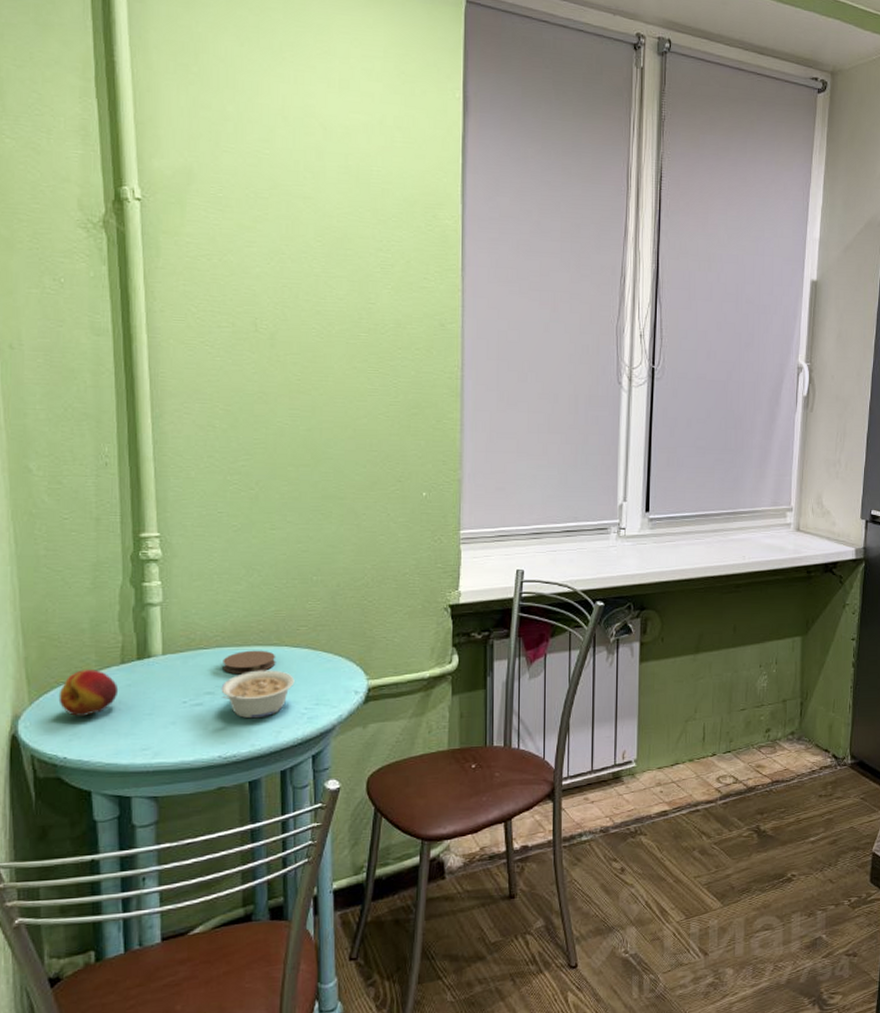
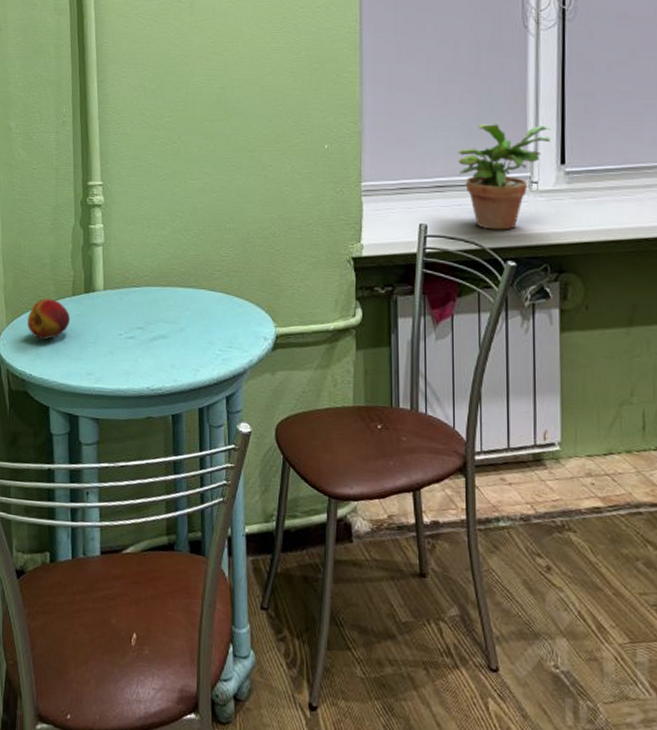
legume: present [221,670,295,719] -> none [149,310,211,356]
coaster: present [223,650,276,675] -> none [151,290,195,313]
potted plant: none [554,474,639,573] -> present [458,124,551,230]

